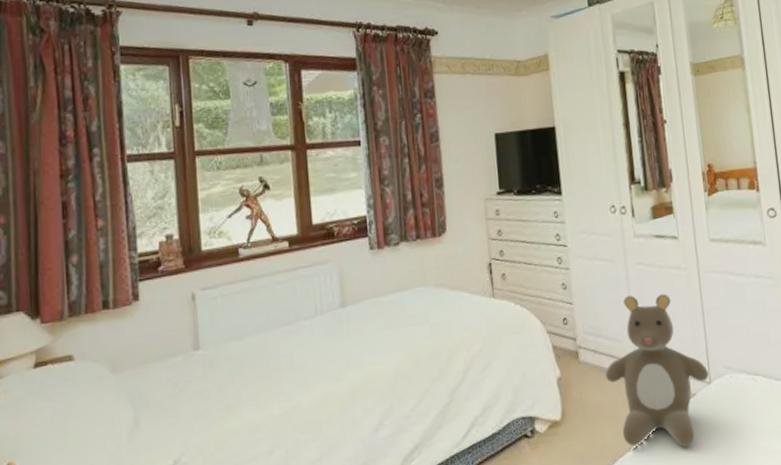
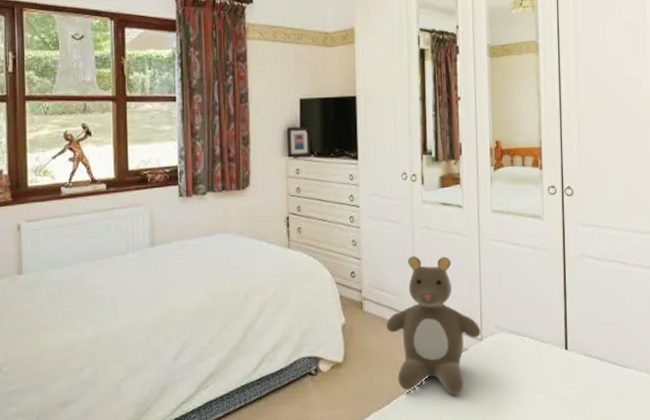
picture frame: none [482,163,512,199] -> present [286,127,312,158]

